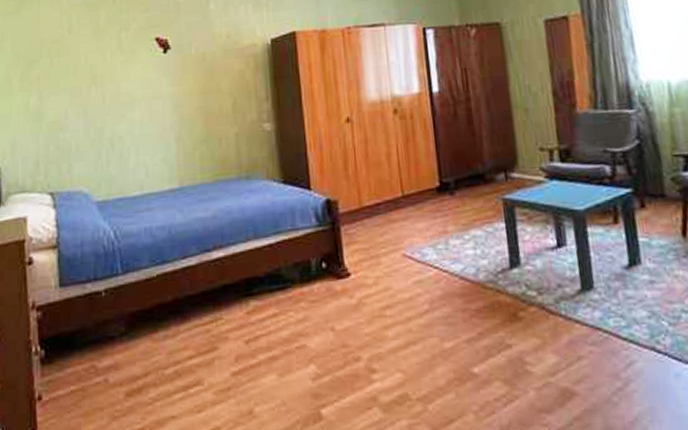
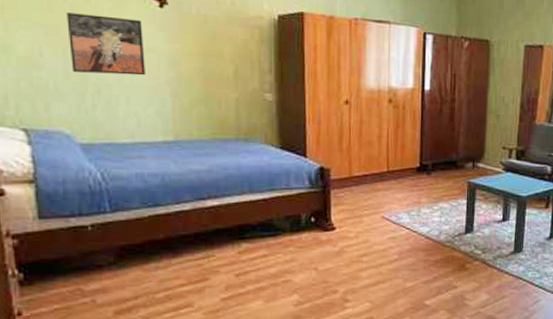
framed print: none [87,68,152,129] -> present [67,13,145,76]

